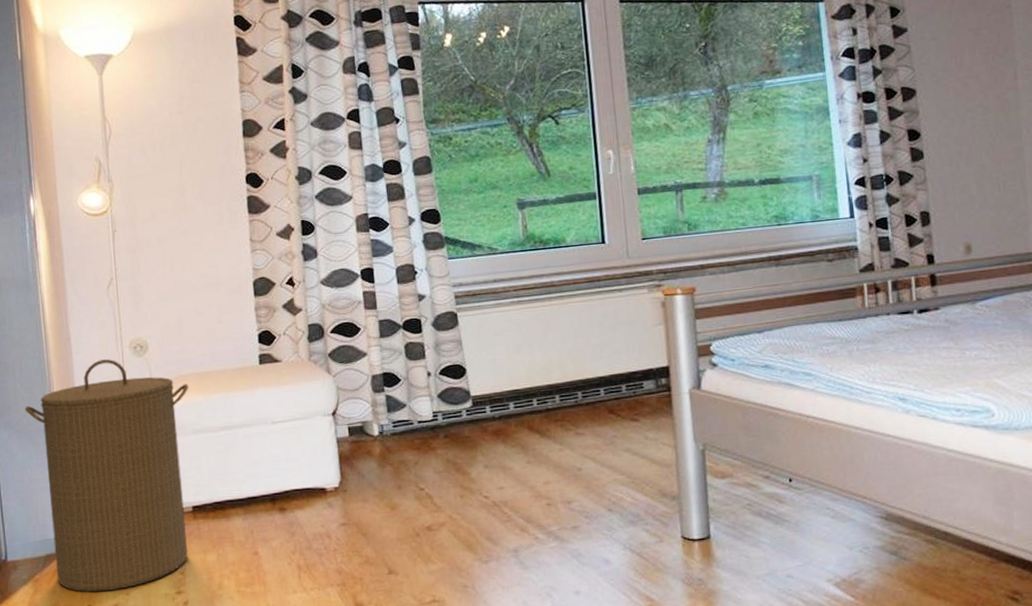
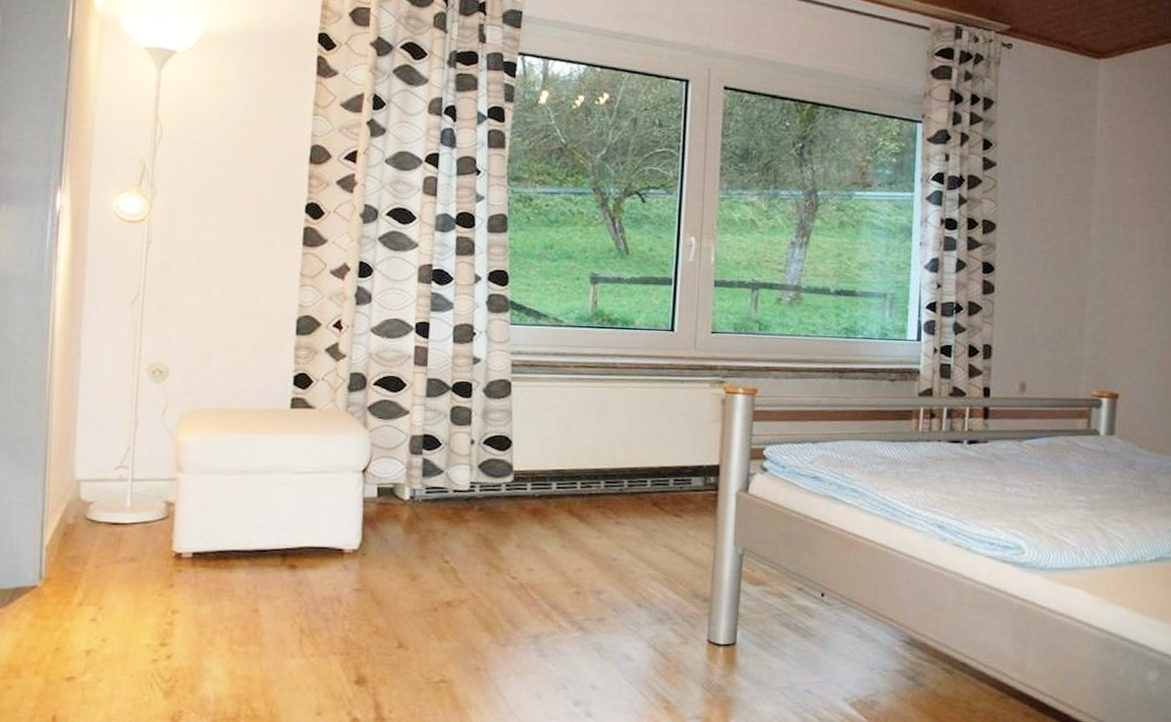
laundry hamper: present [24,359,189,593] -> none [15,380,209,635]

